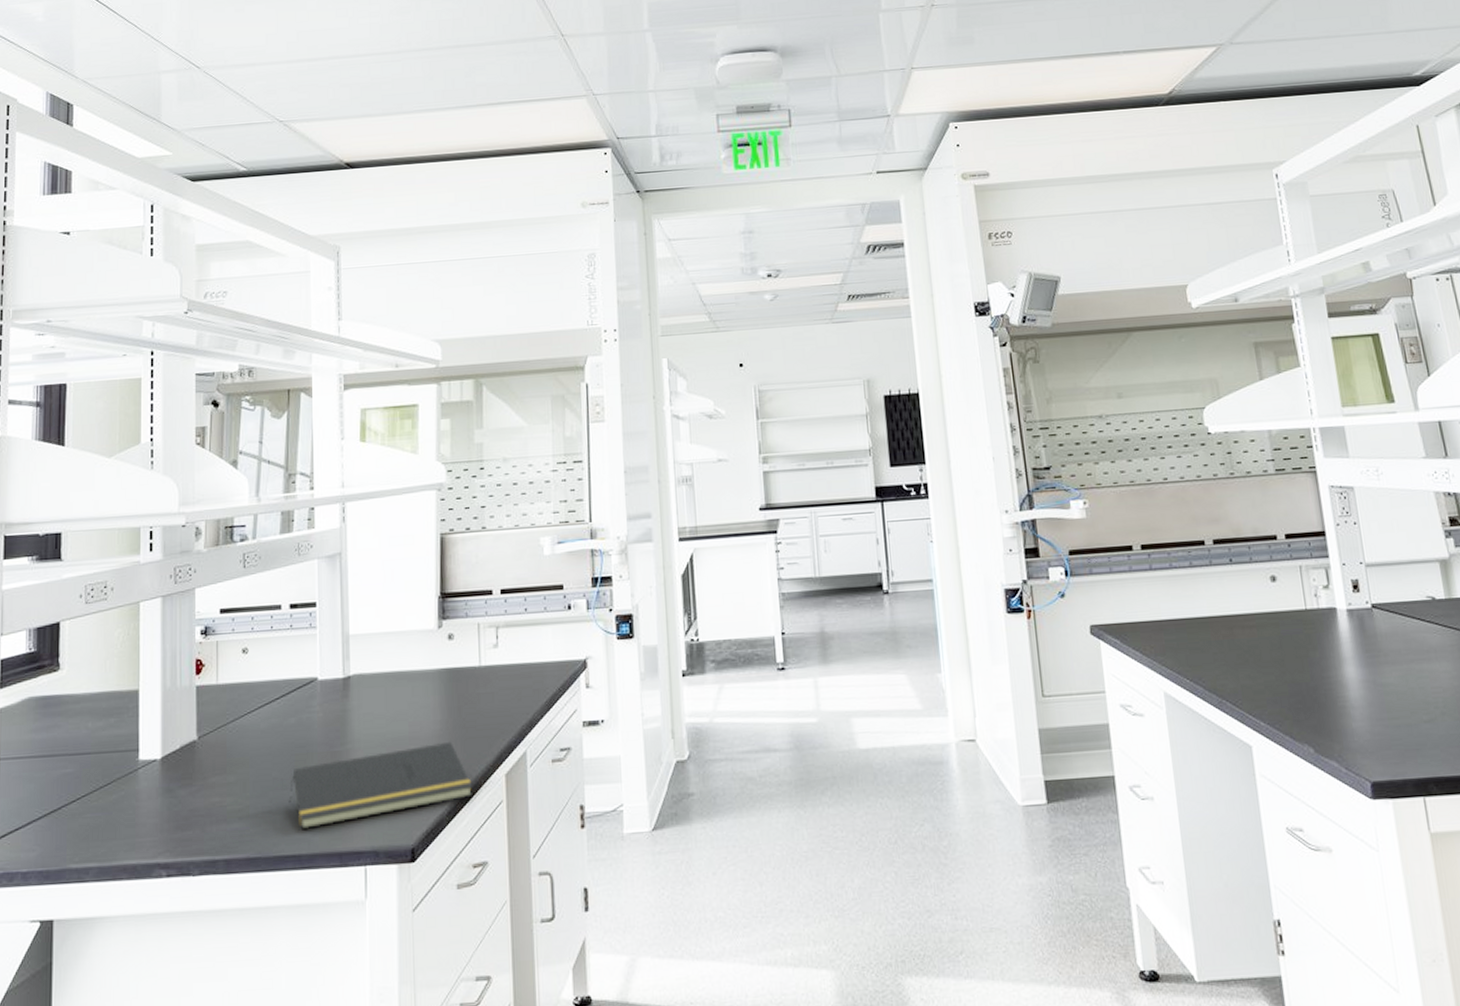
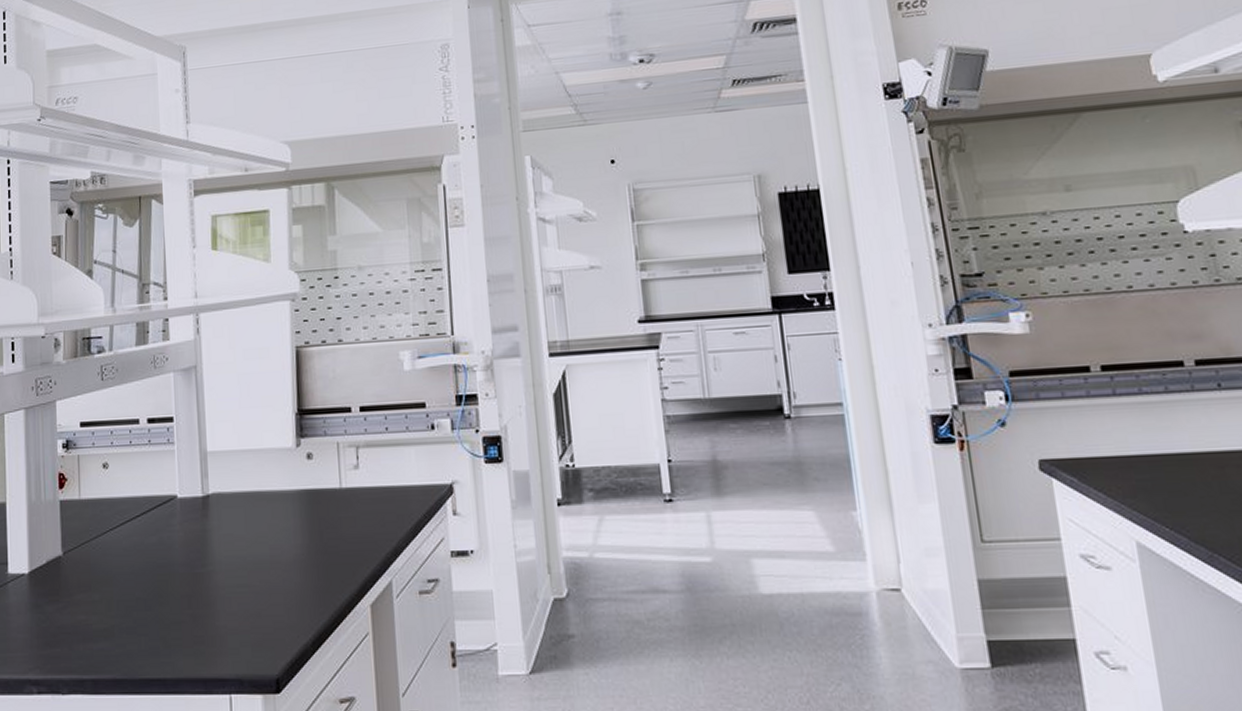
notepad: present [288,741,473,829] -> none [152,567,338,652]

